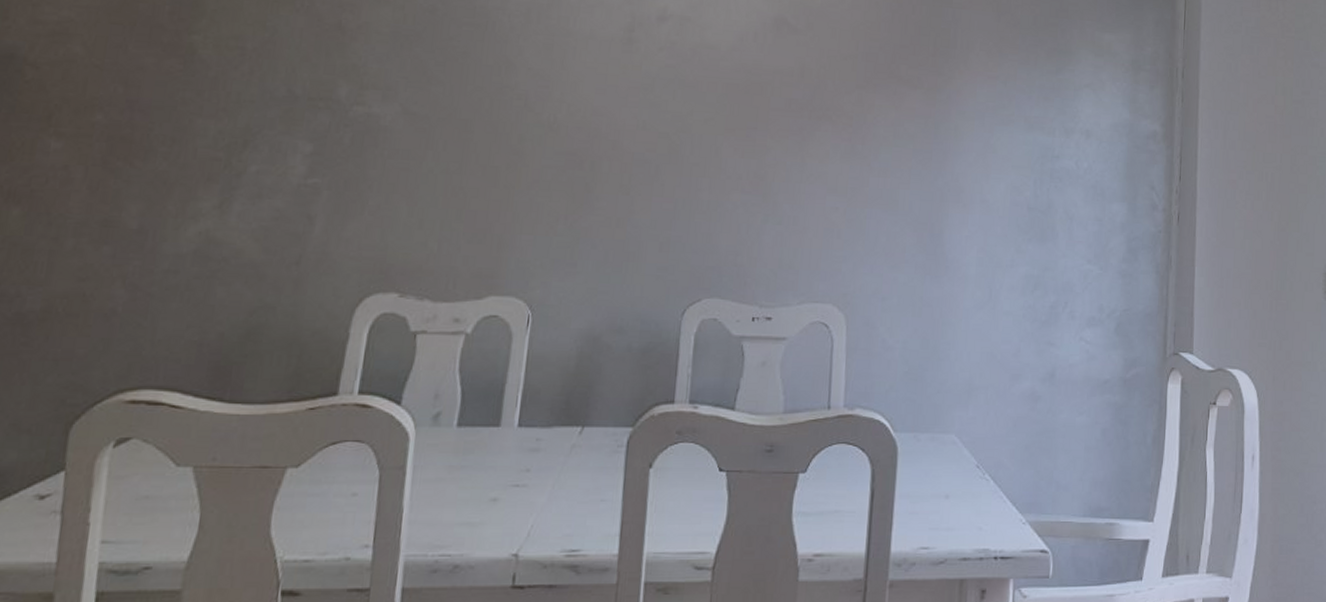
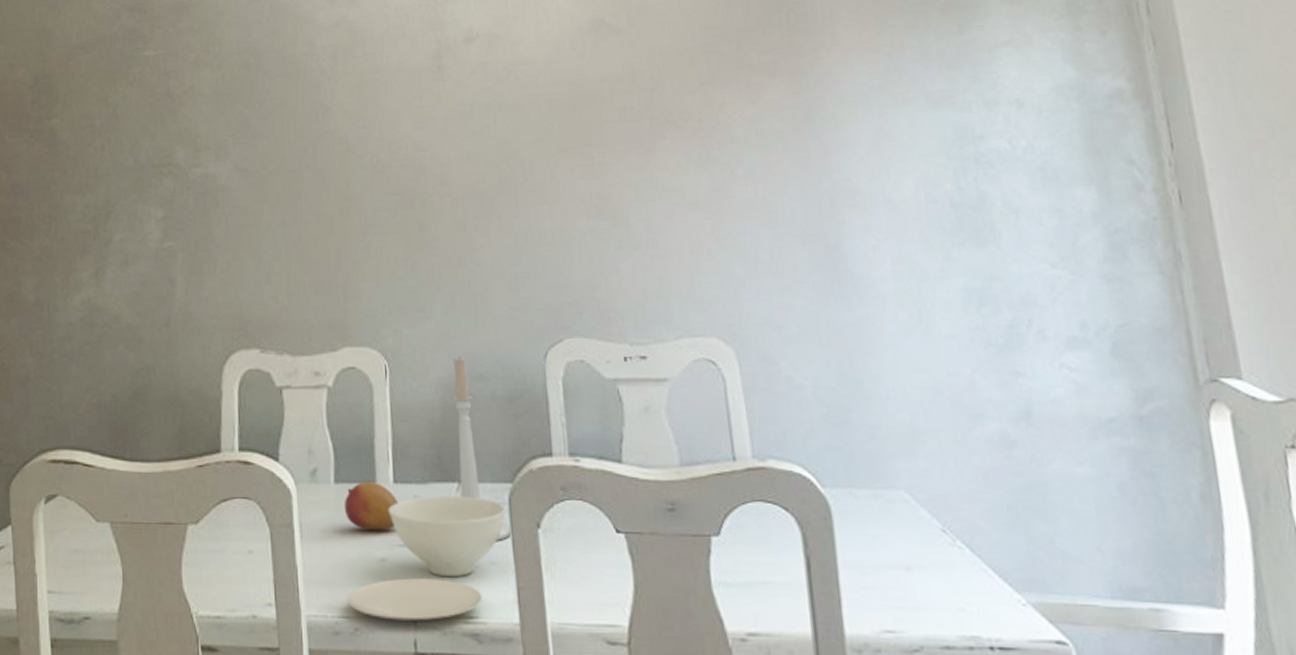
plate: none [451,516,587,556] -> present [347,578,483,621]
fruit: none [462,426,519,472] -> present [344,482,398,530]
bowl: none [507,439,624,515] -> present [388,495,507,578]
candlestick: none [581,310,625,480] -> present [452,357,512,541]

